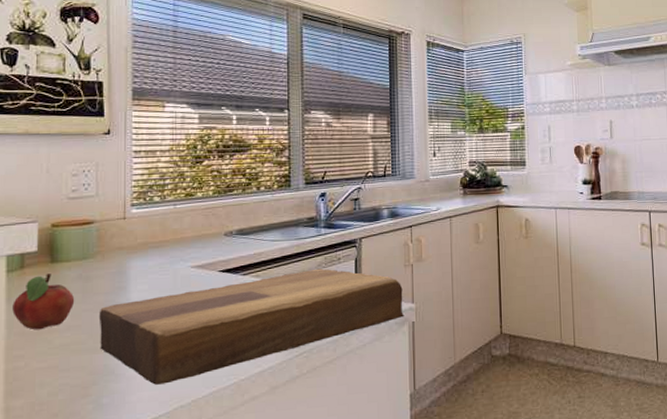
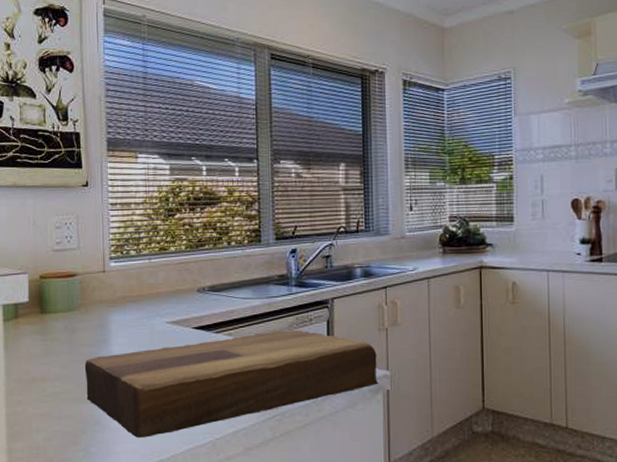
fruit: present [12,274,75,330] -> none [10,324,63,378]

